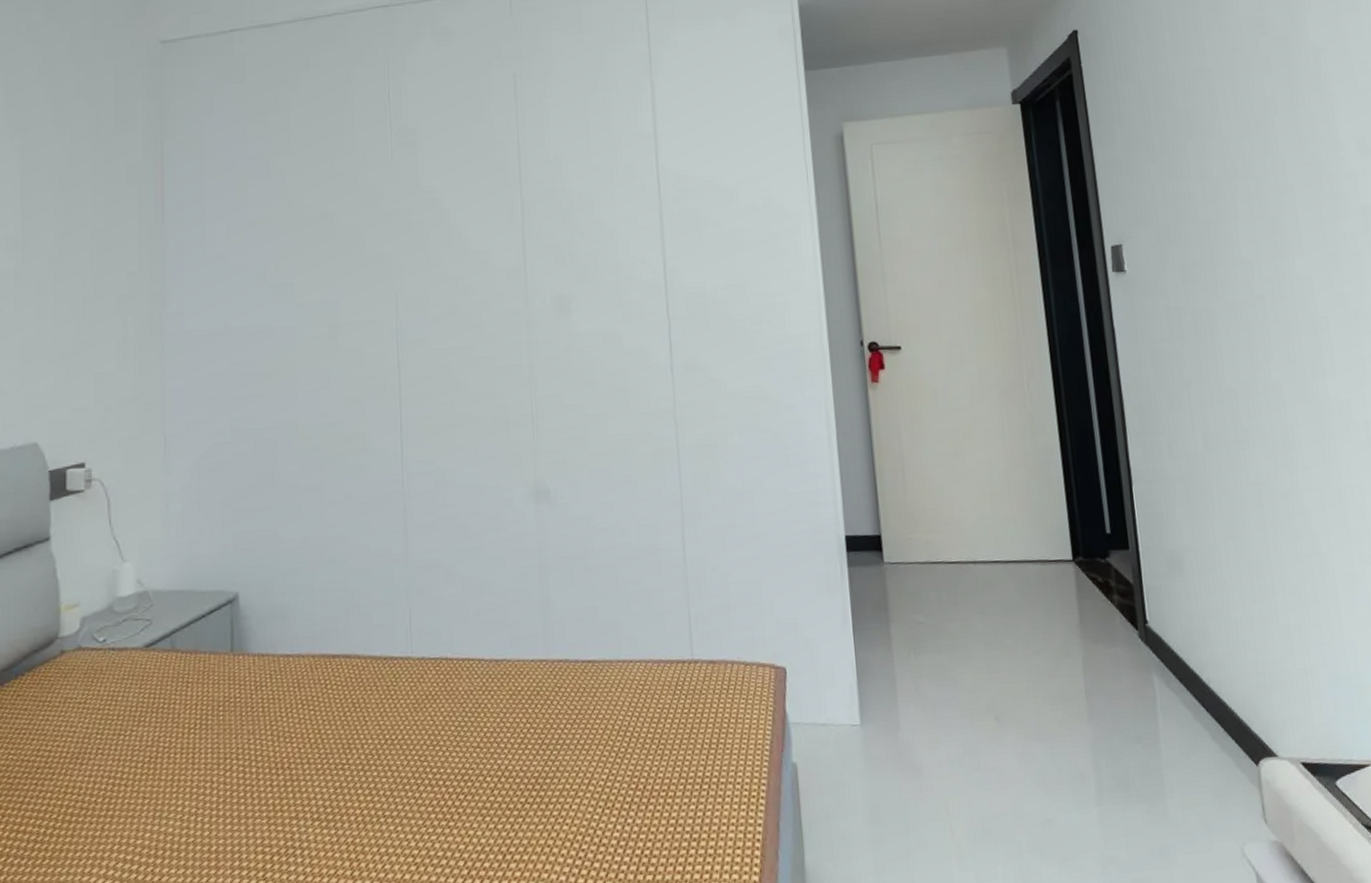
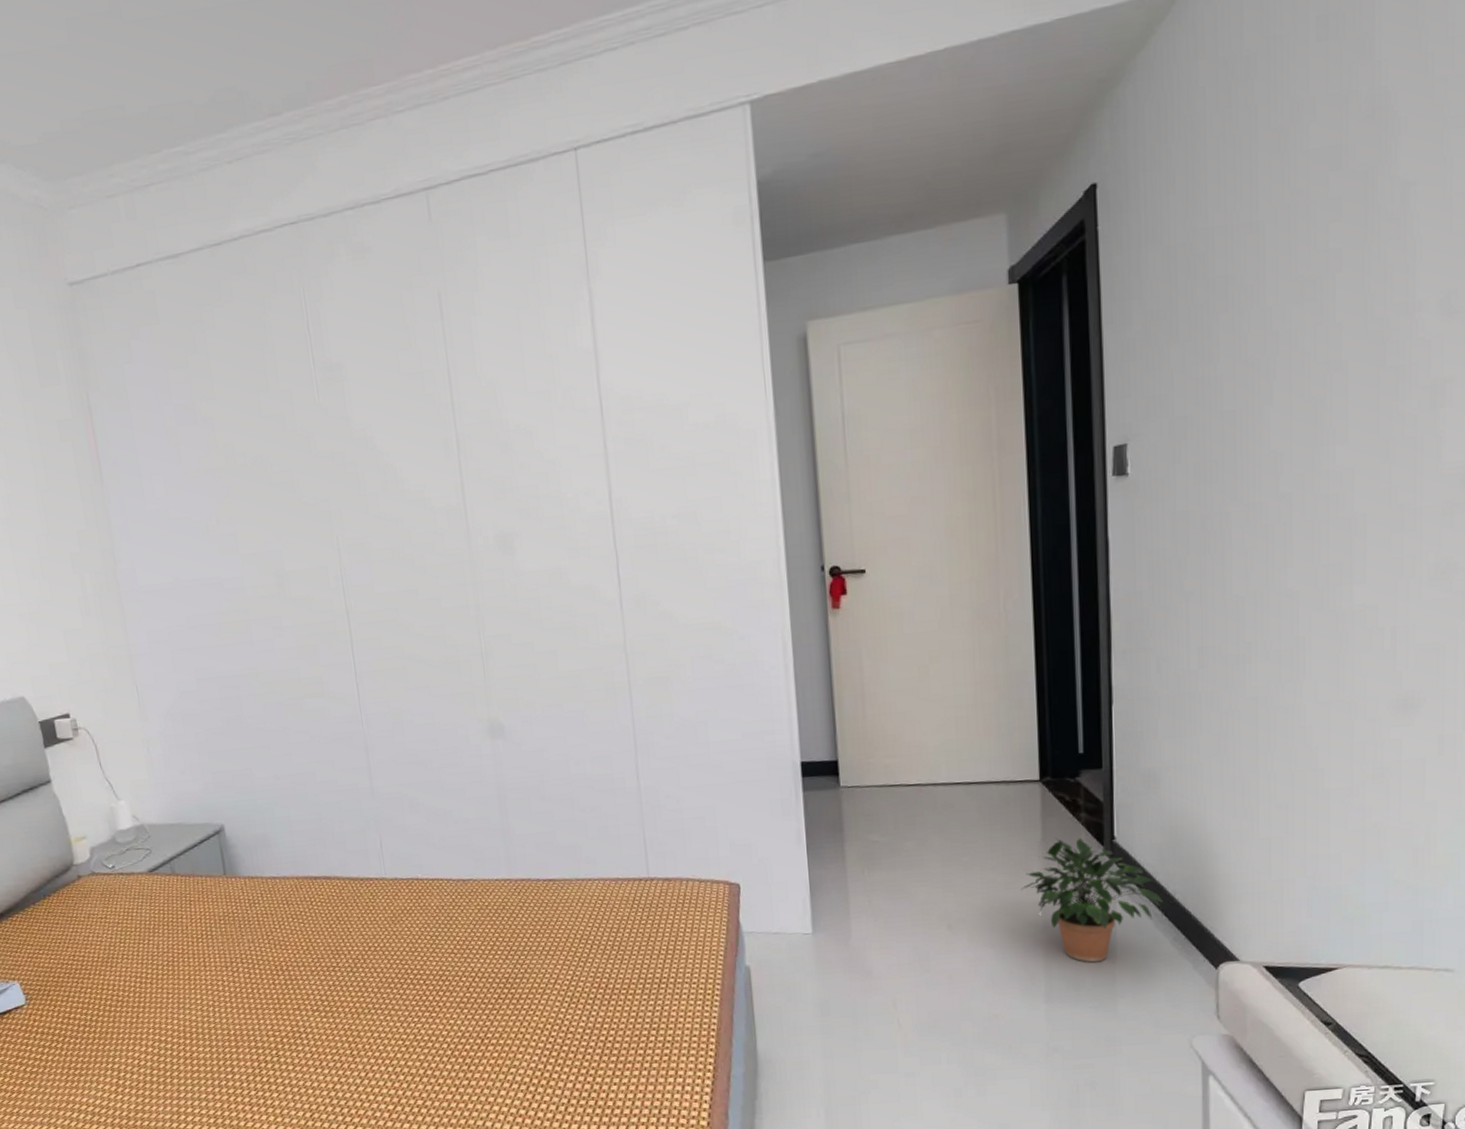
potted plant: none [1063,620,1199,759] -> present [1020,837,1163,963]

